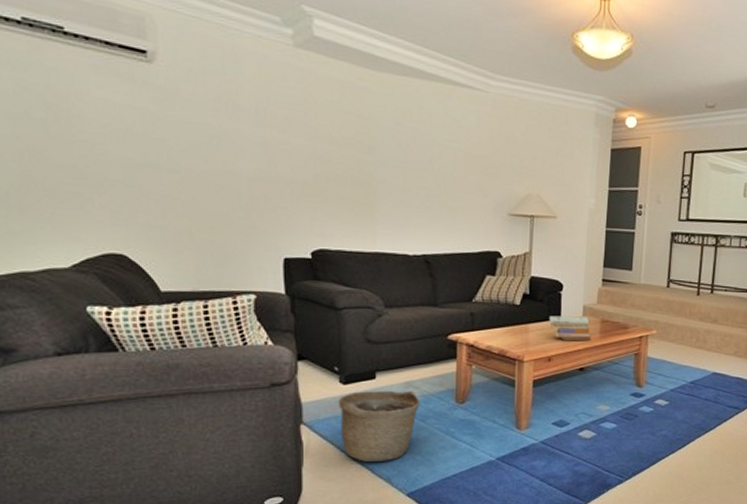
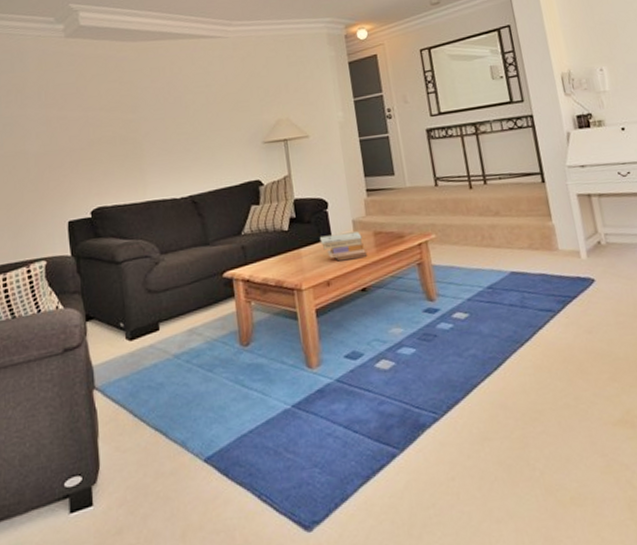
basket: present [338,391,421,462] -> none [126,339,206,425]

